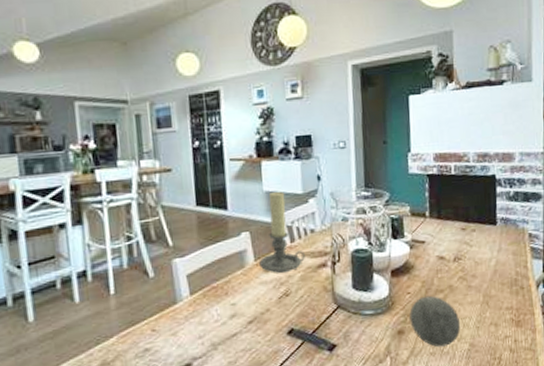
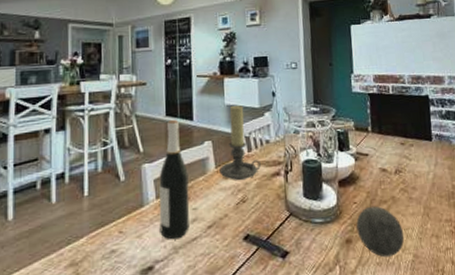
wine bottle: none [192,209,228,337] -> present [159,119,190,240]

